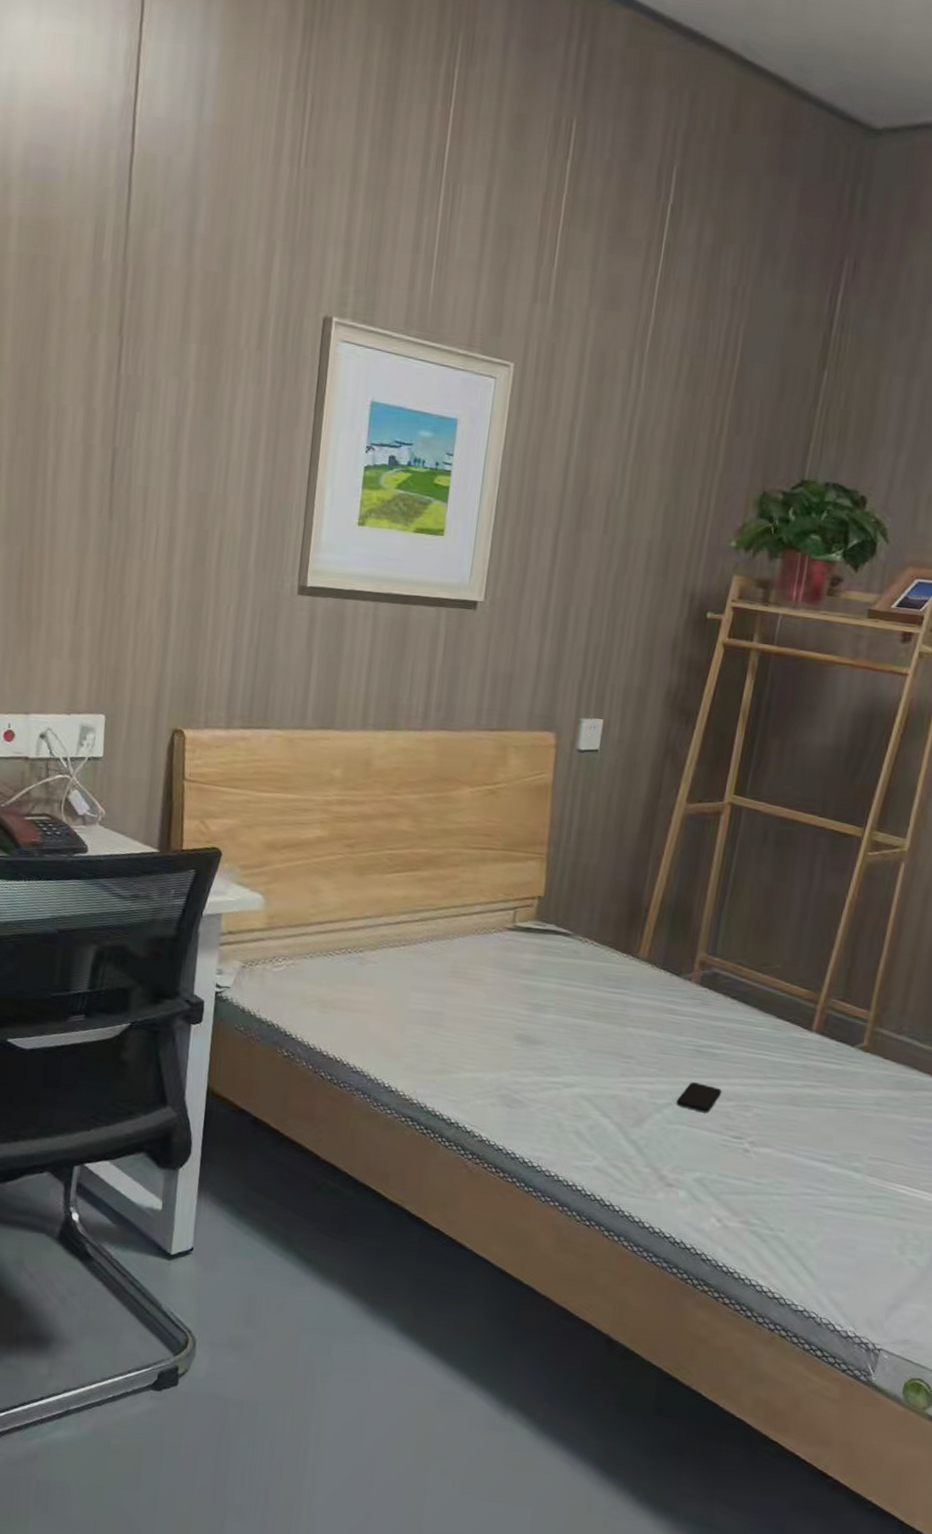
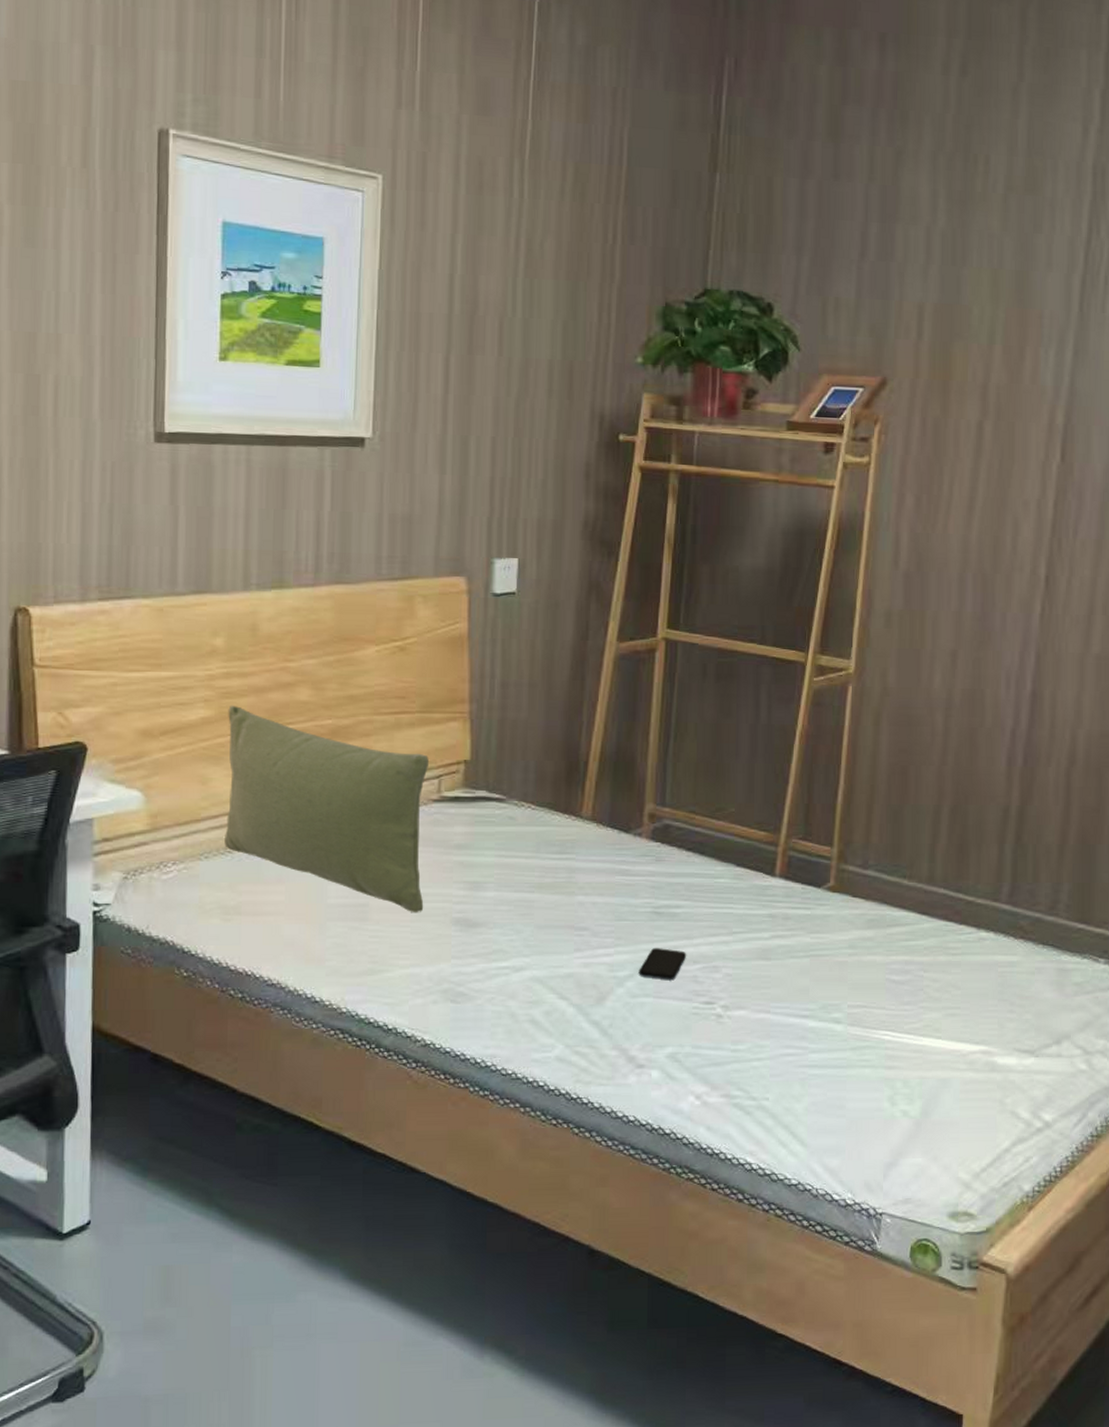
pillow: none [327,828,507,1026] -> present [224,705,429,913]

